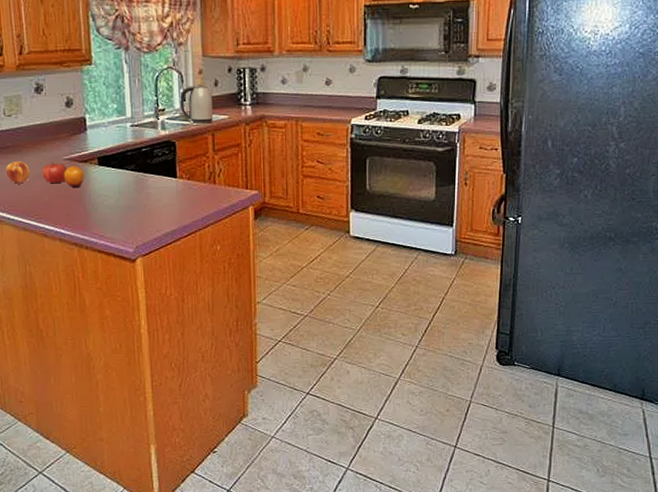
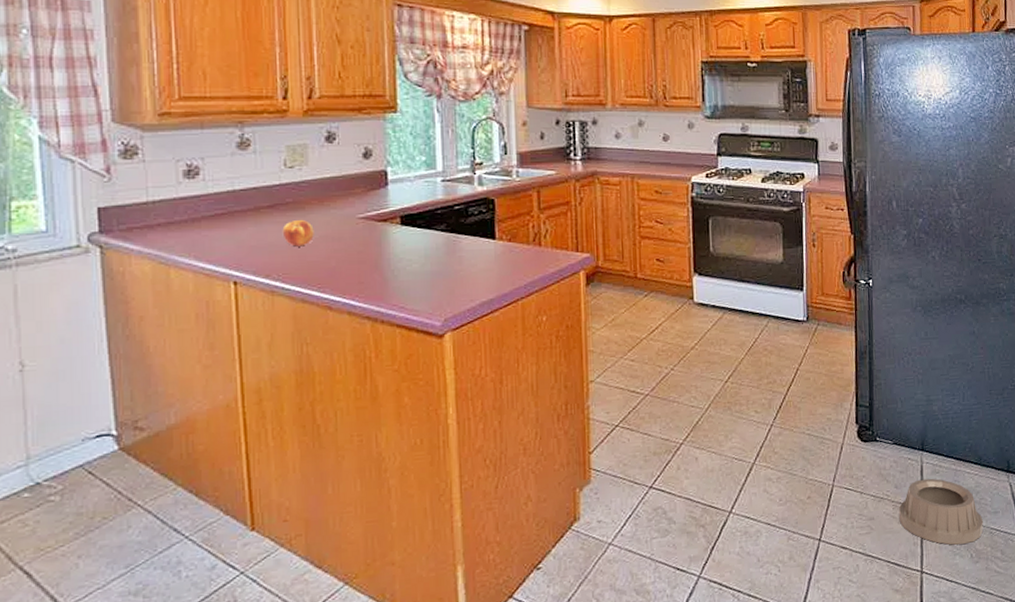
fruit: present [42,162,68,184] -> none [330,221,362,247]
fruit: present [63,166,85,188] -> none [356,226,384,252]
kettle: present [180,84,213,124] -> none [500,137,539,179]
pet bowl: none [531,401,612,461] -> present [899,478,984,545]

